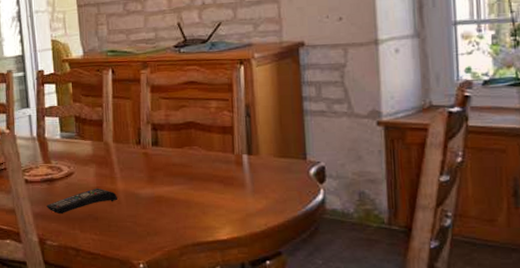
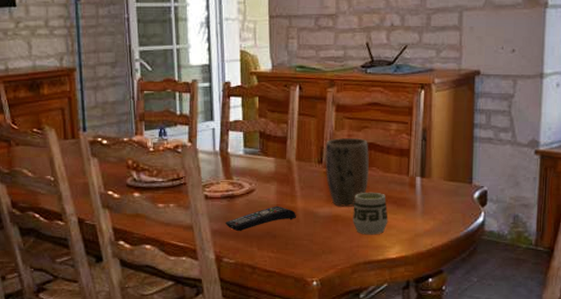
plant pot: none [143,117,191,187] -> present [326,137,370,207]
cup: none [176,171,216,216] -> present [353,192,388,235]

